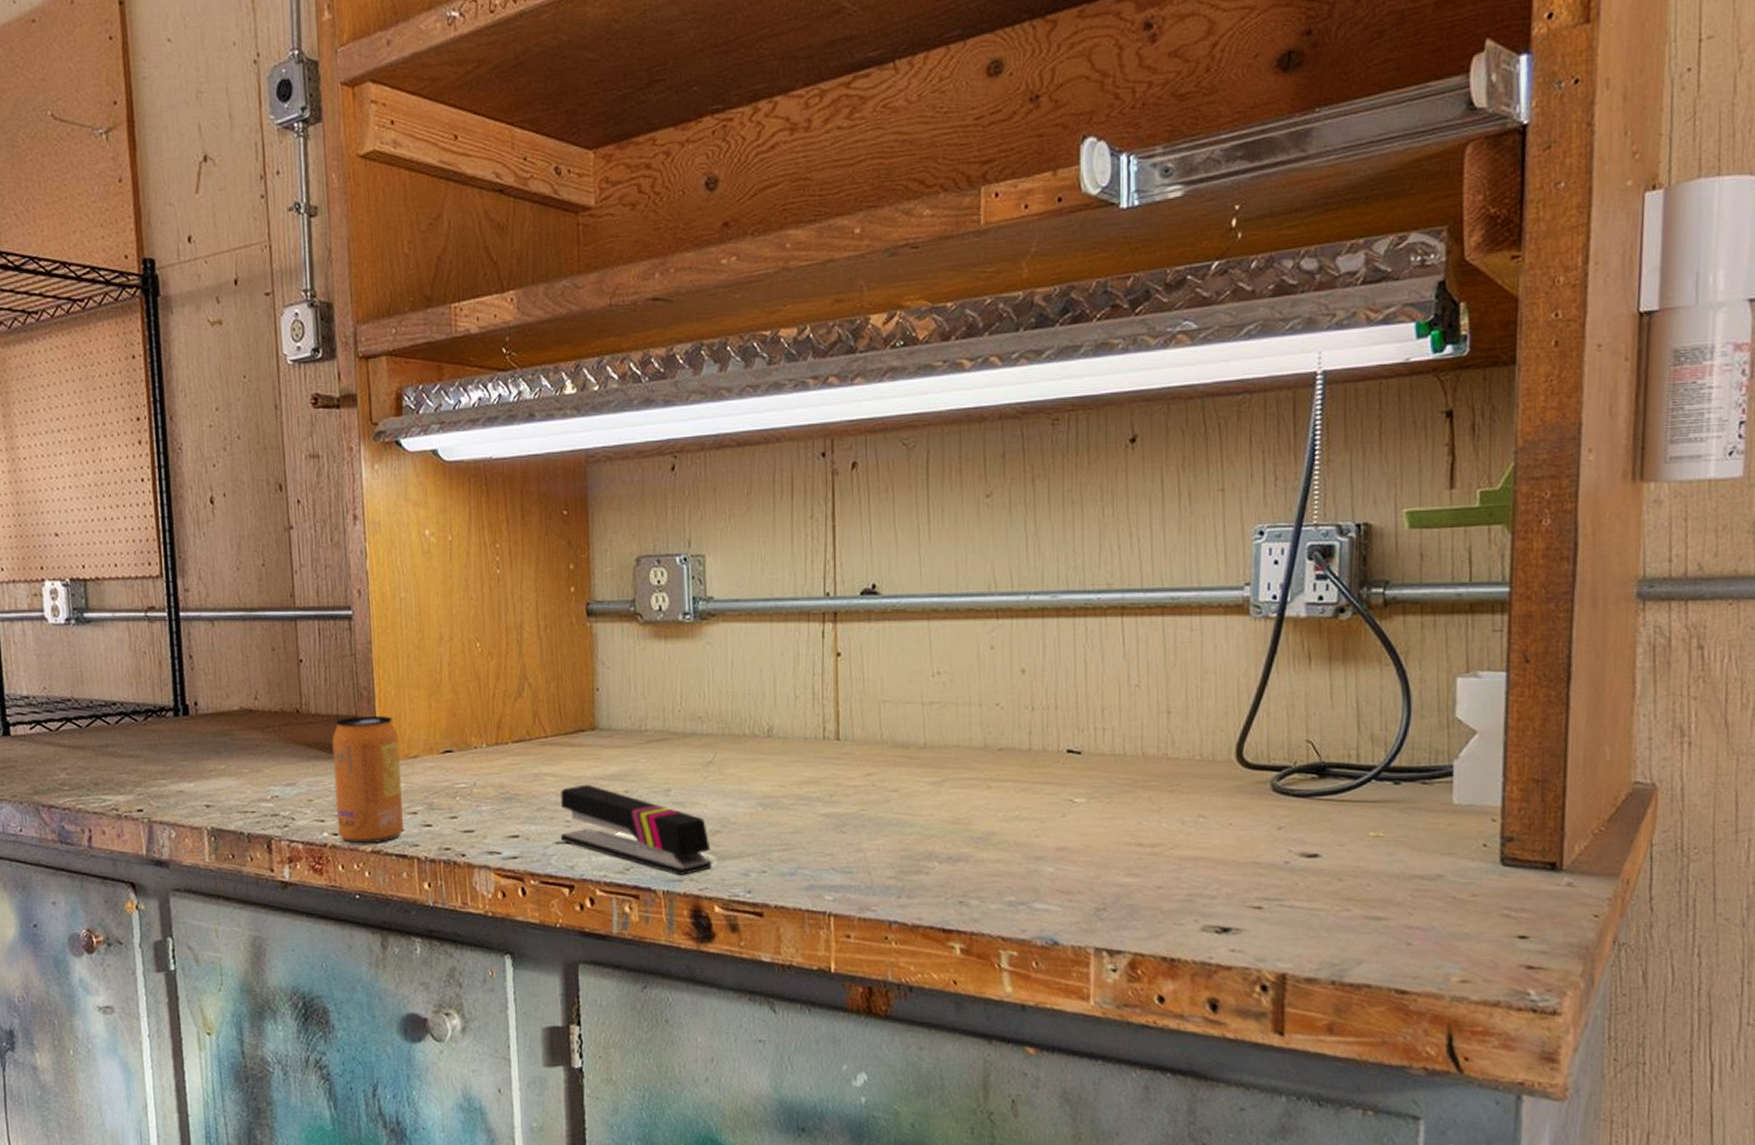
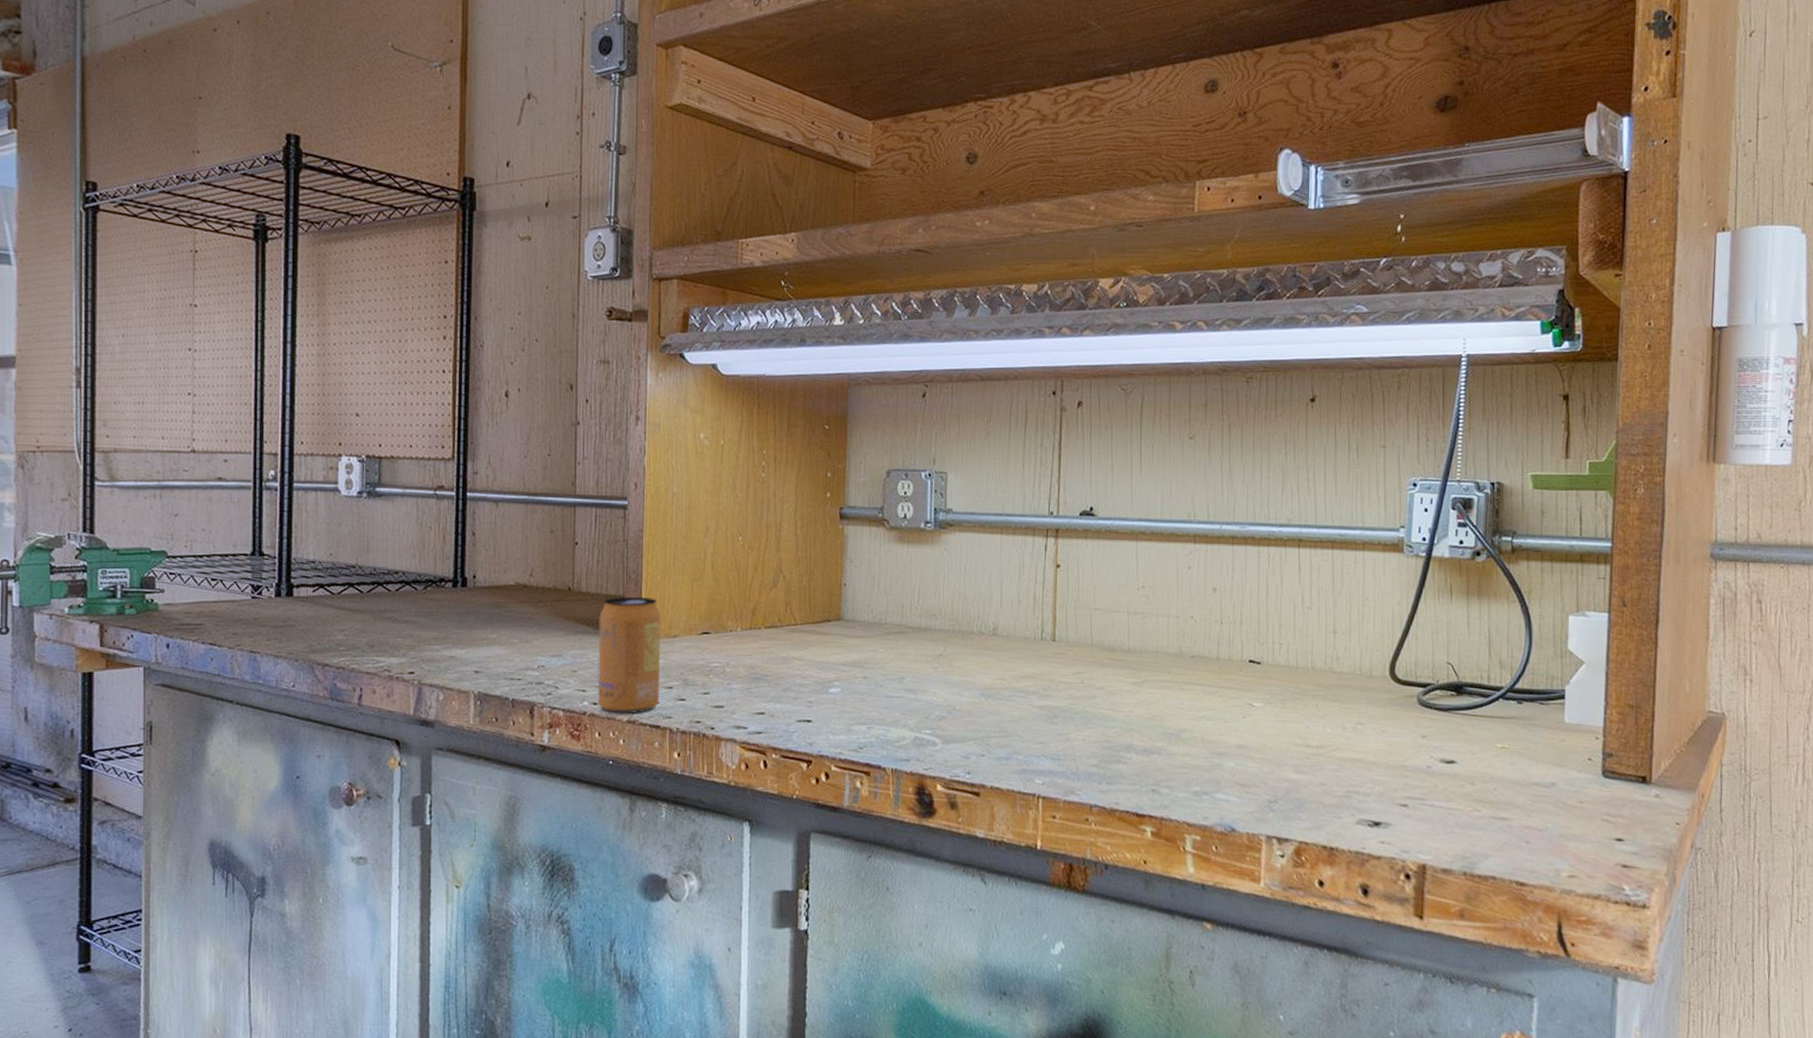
stapler: present [560,784,711,875] -> none [802,669,937,755]

